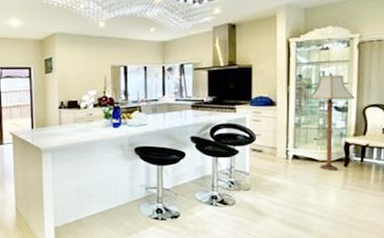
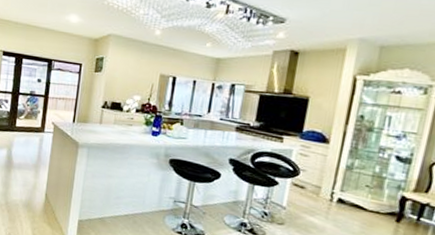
floor lamp: present [309,73,355,171] -> none [366,119,423,224]

